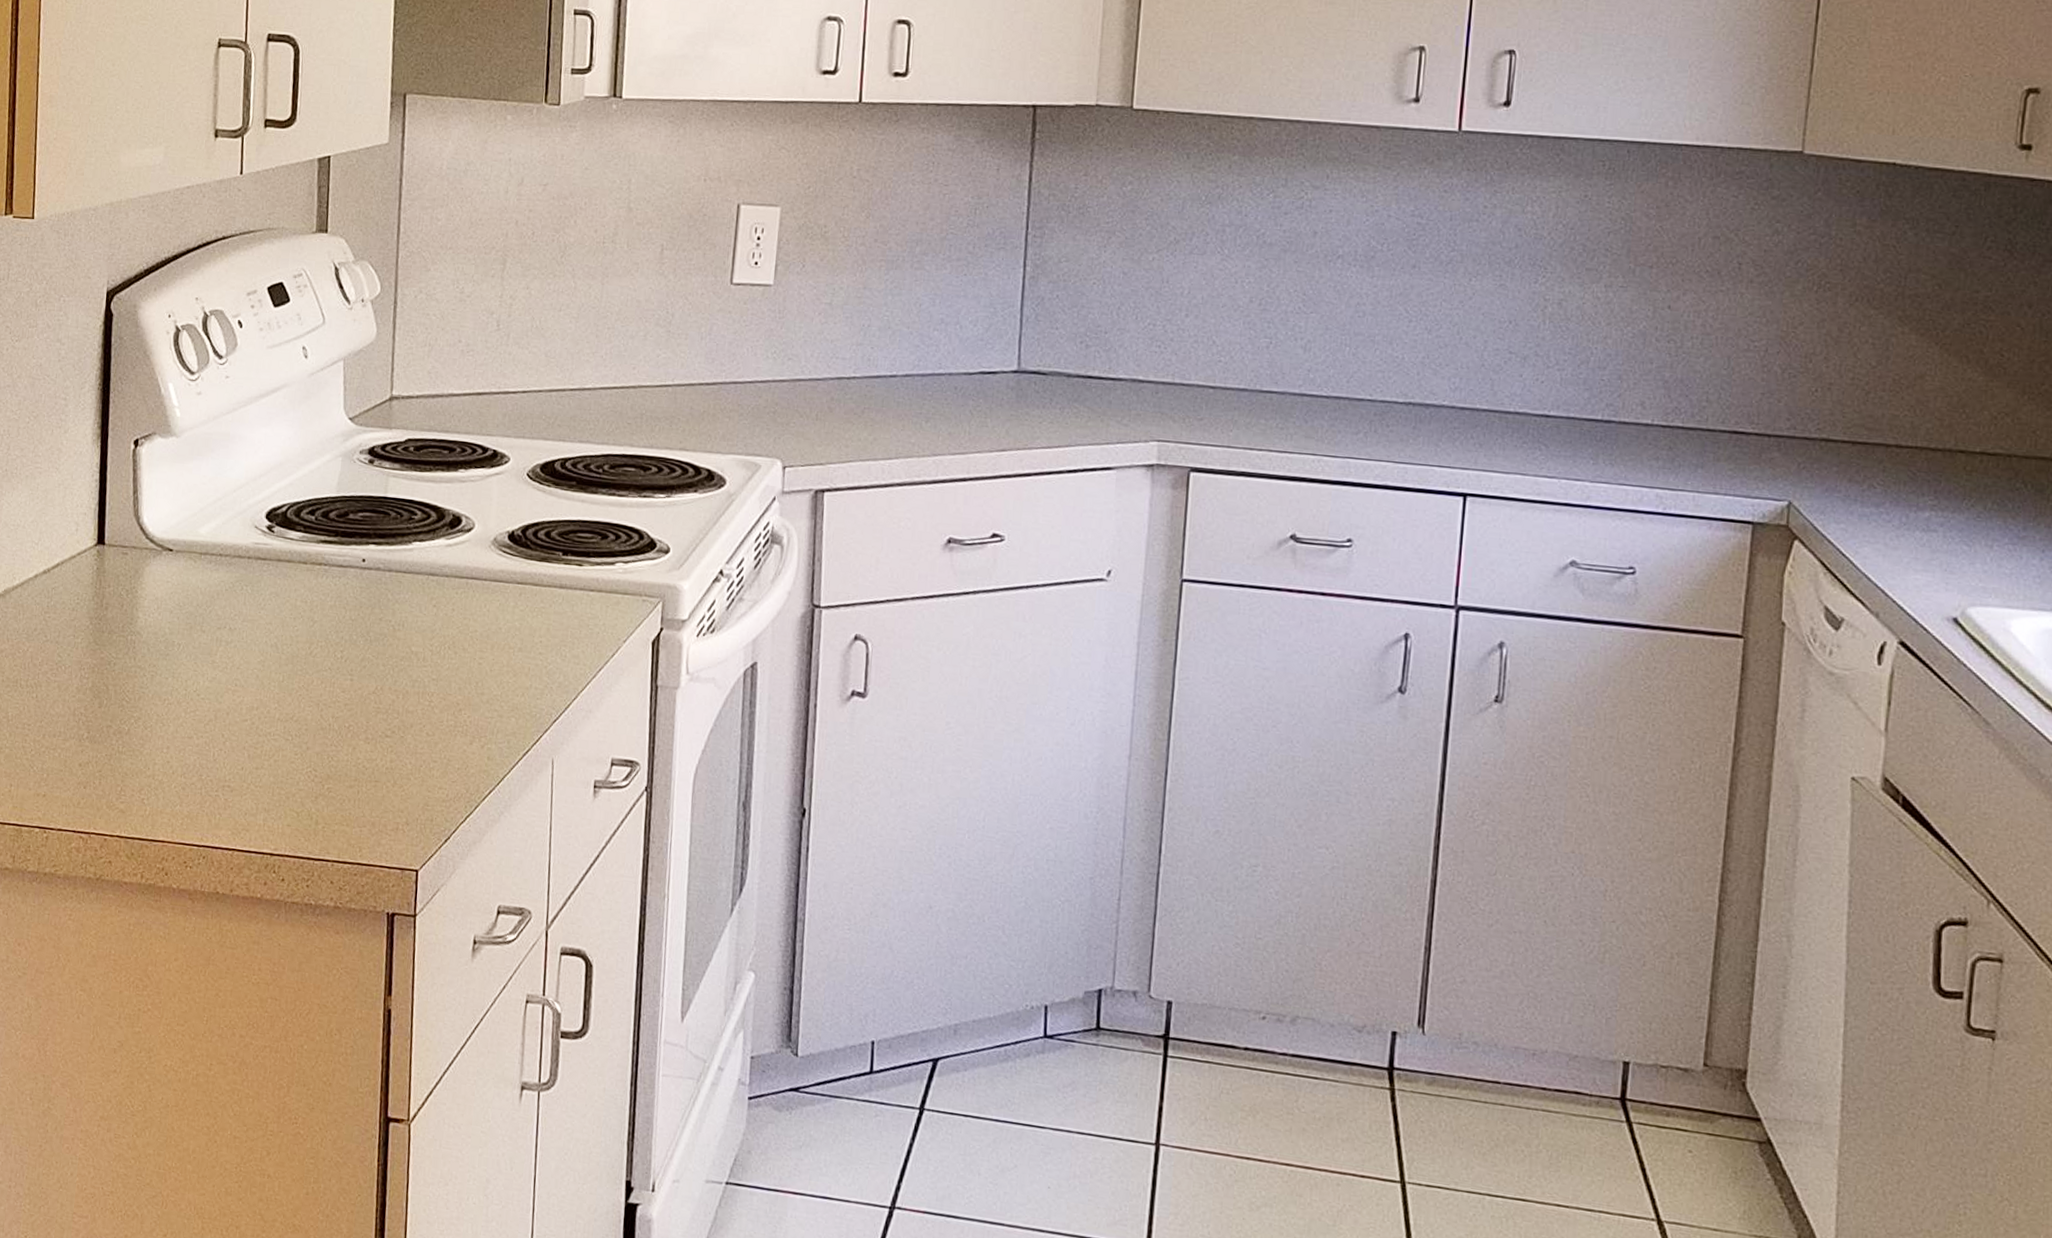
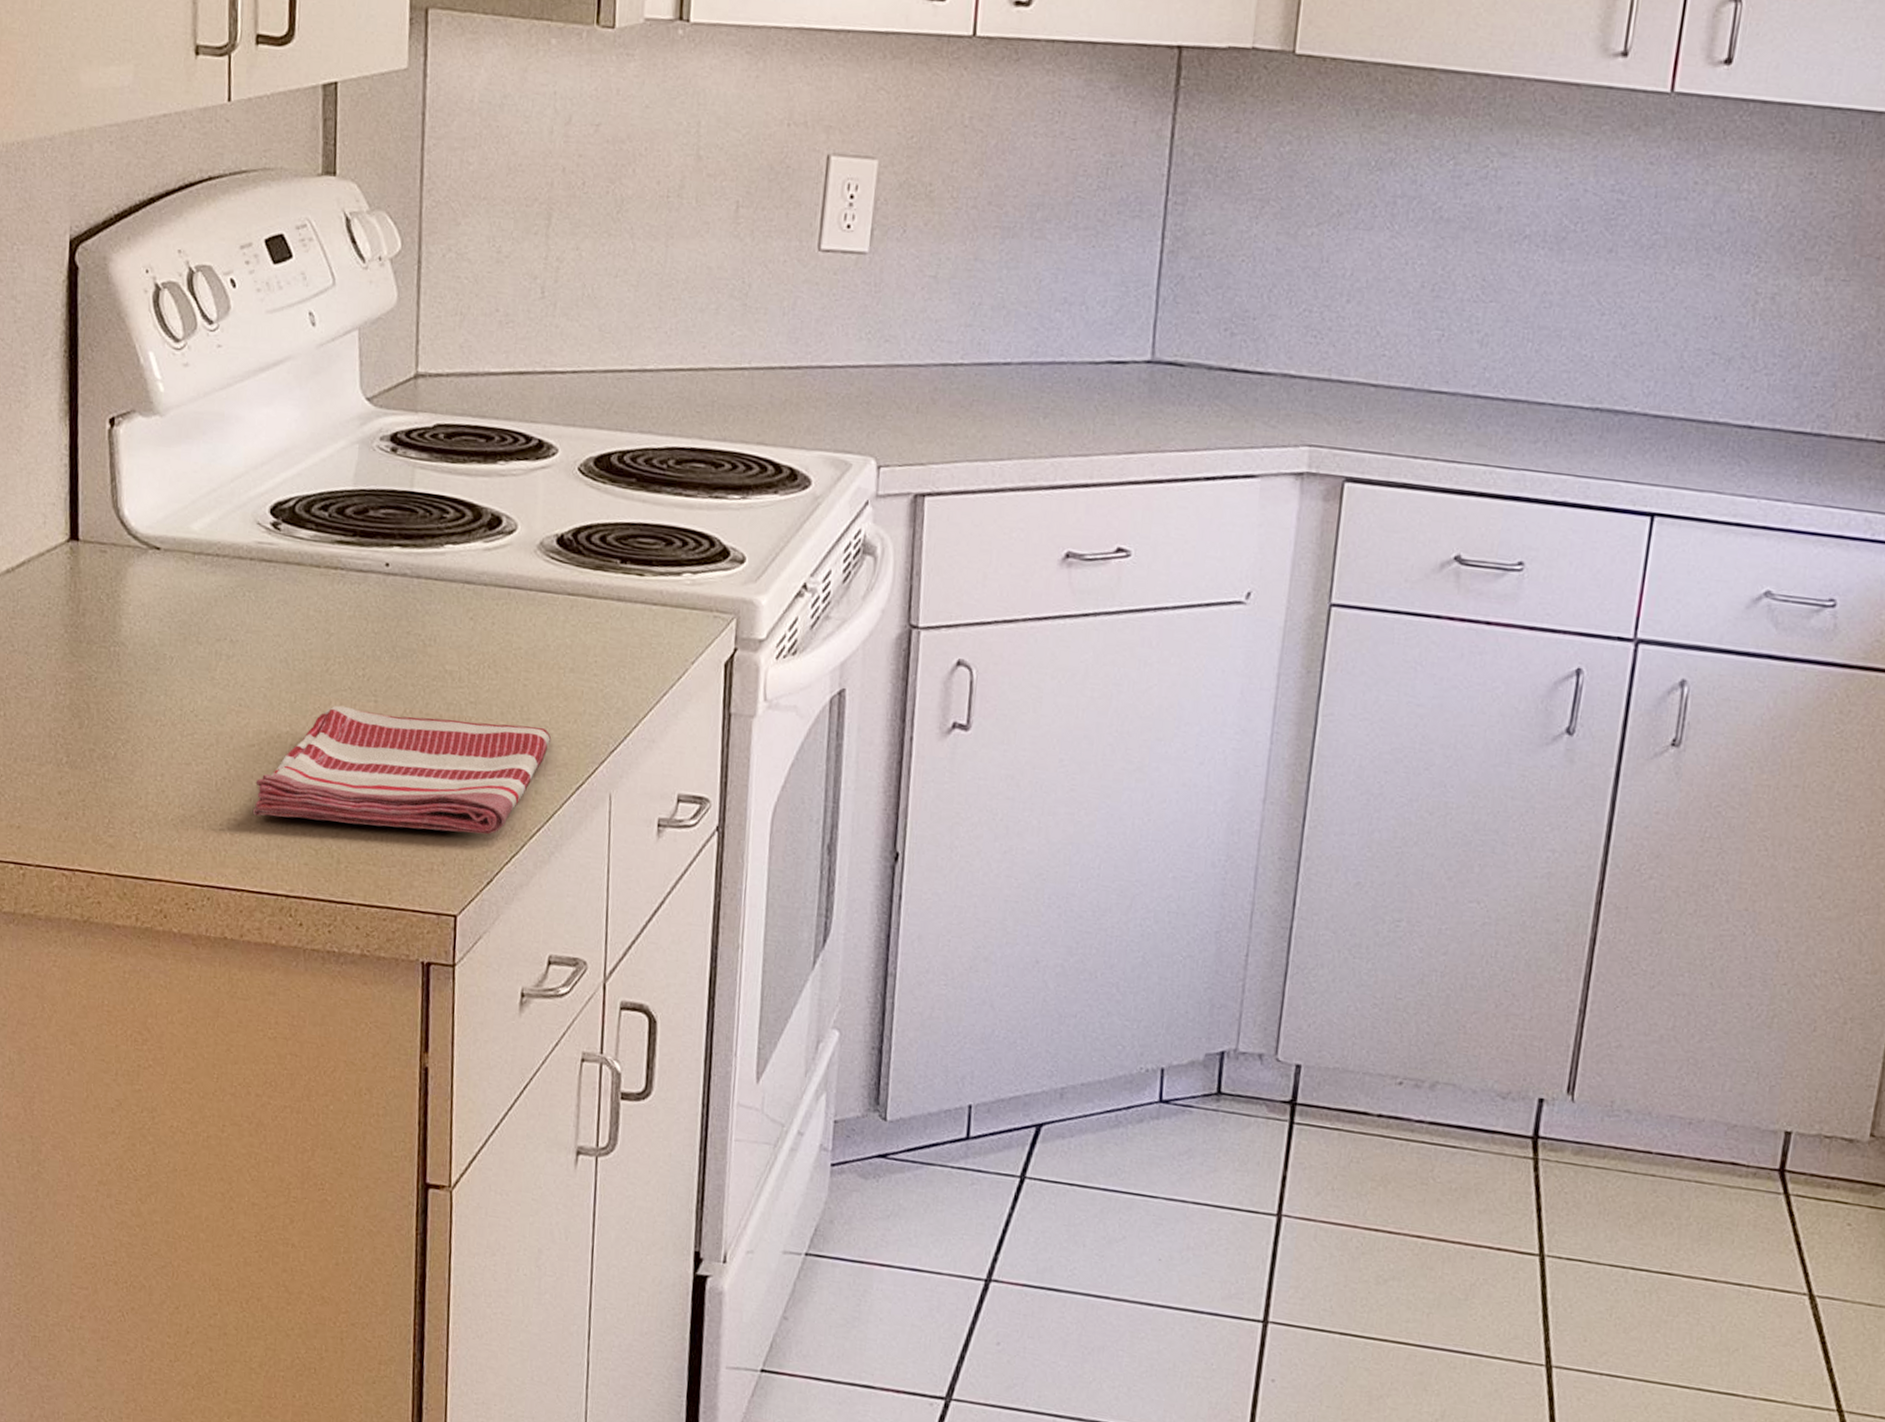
dish towel: none [244,683,502,797] -> present [252,705,552,835]

